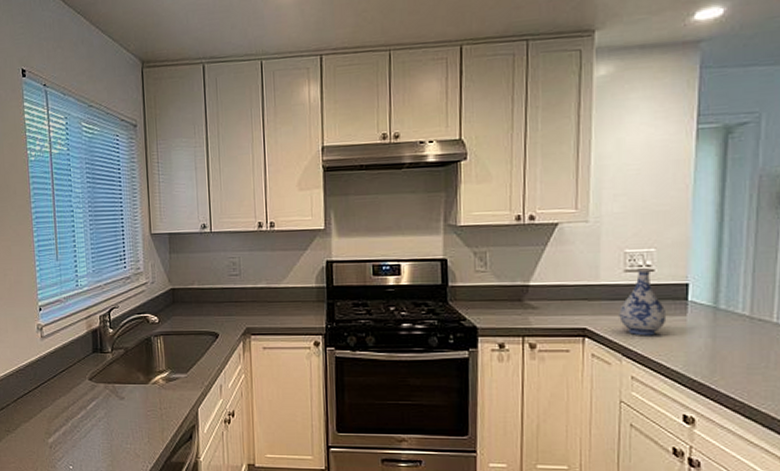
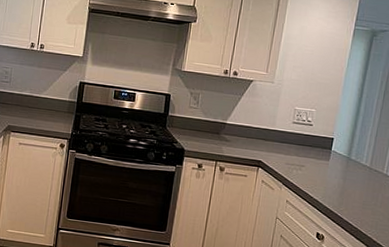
vase: present [619,268,667,336] -> none [284,122,317,173]

